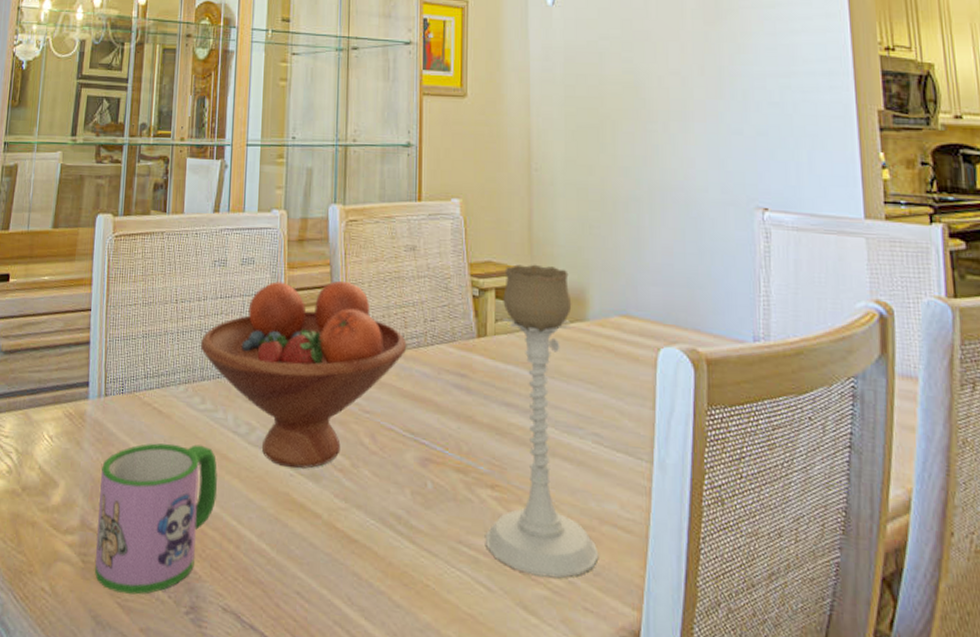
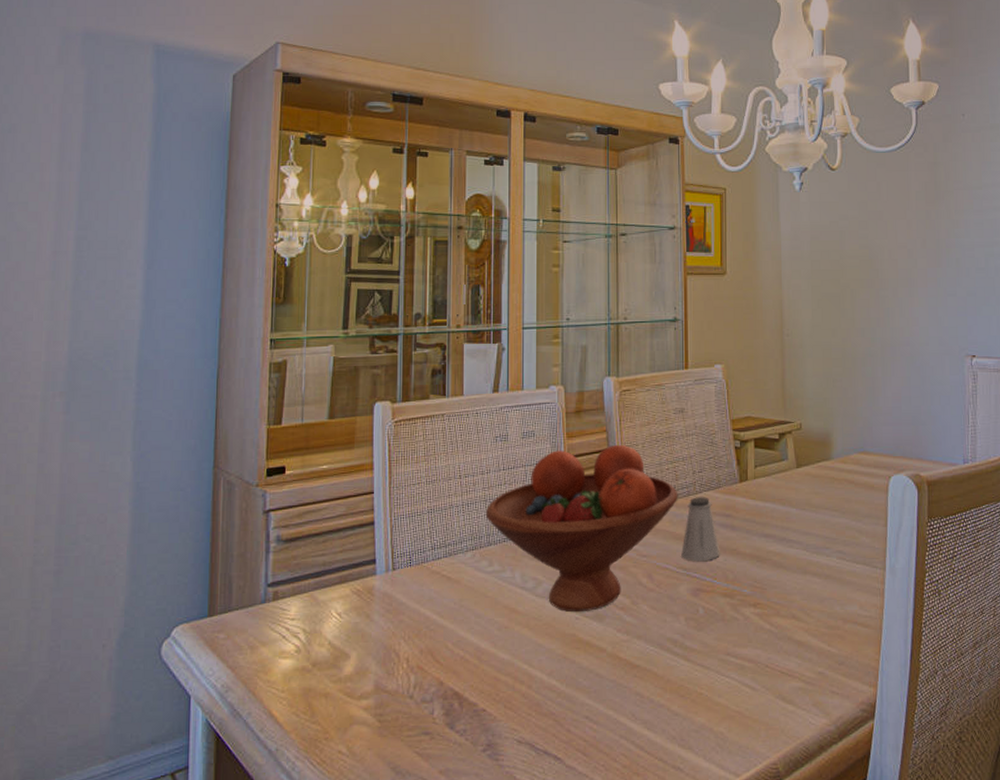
mug: present [95,443,217,595] -> none [392,603,507,743]
saltshaker: none [409,349,453,427] -> present [681,497,720,562]
candle holder: present [486,264,599,579] -> none [750,416,843,672]

